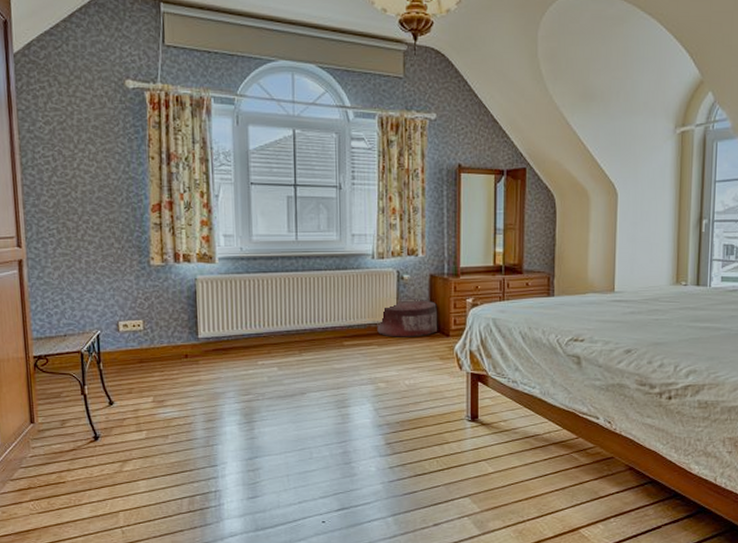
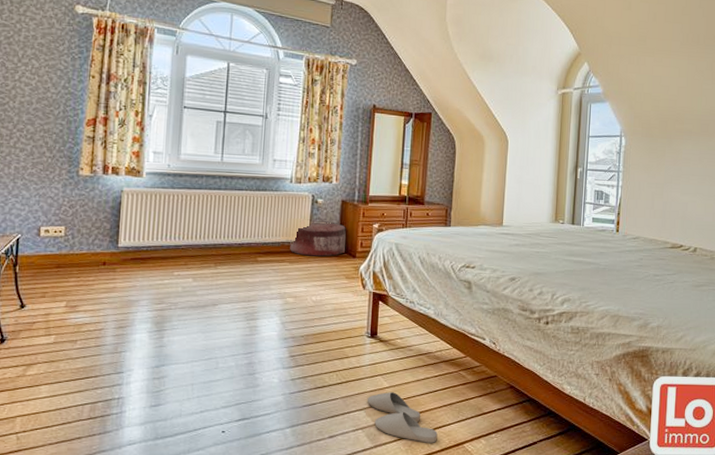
slippers: none [471,478,550,529] -> present [367,392,438,443]

